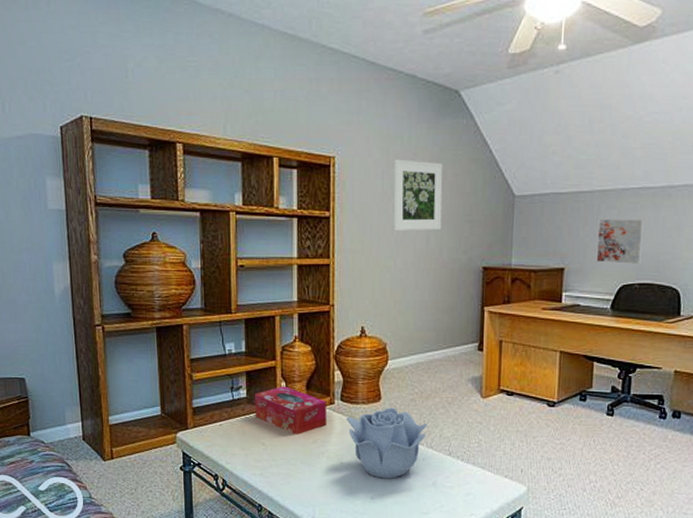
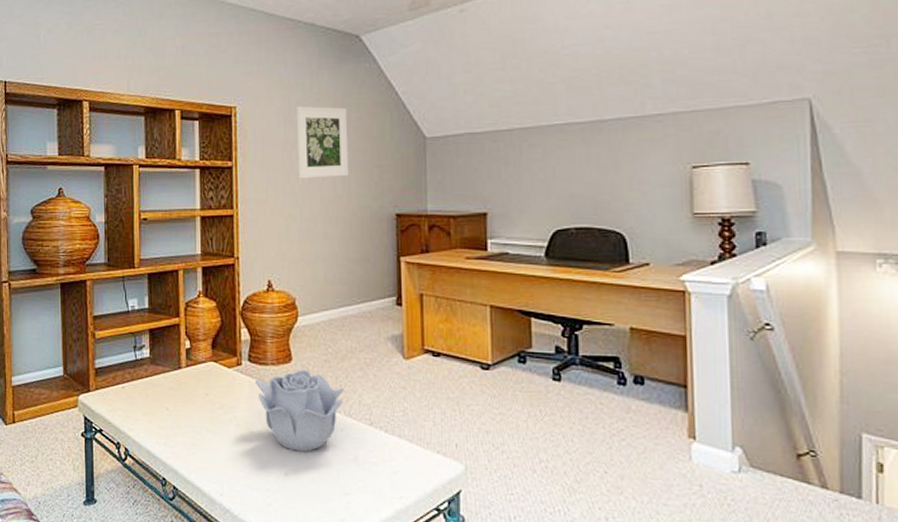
tissue box: present [255,386,326,435] -> none [158,345,234,399]
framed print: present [596,218,645,264] -> none [521,156,575,207]

